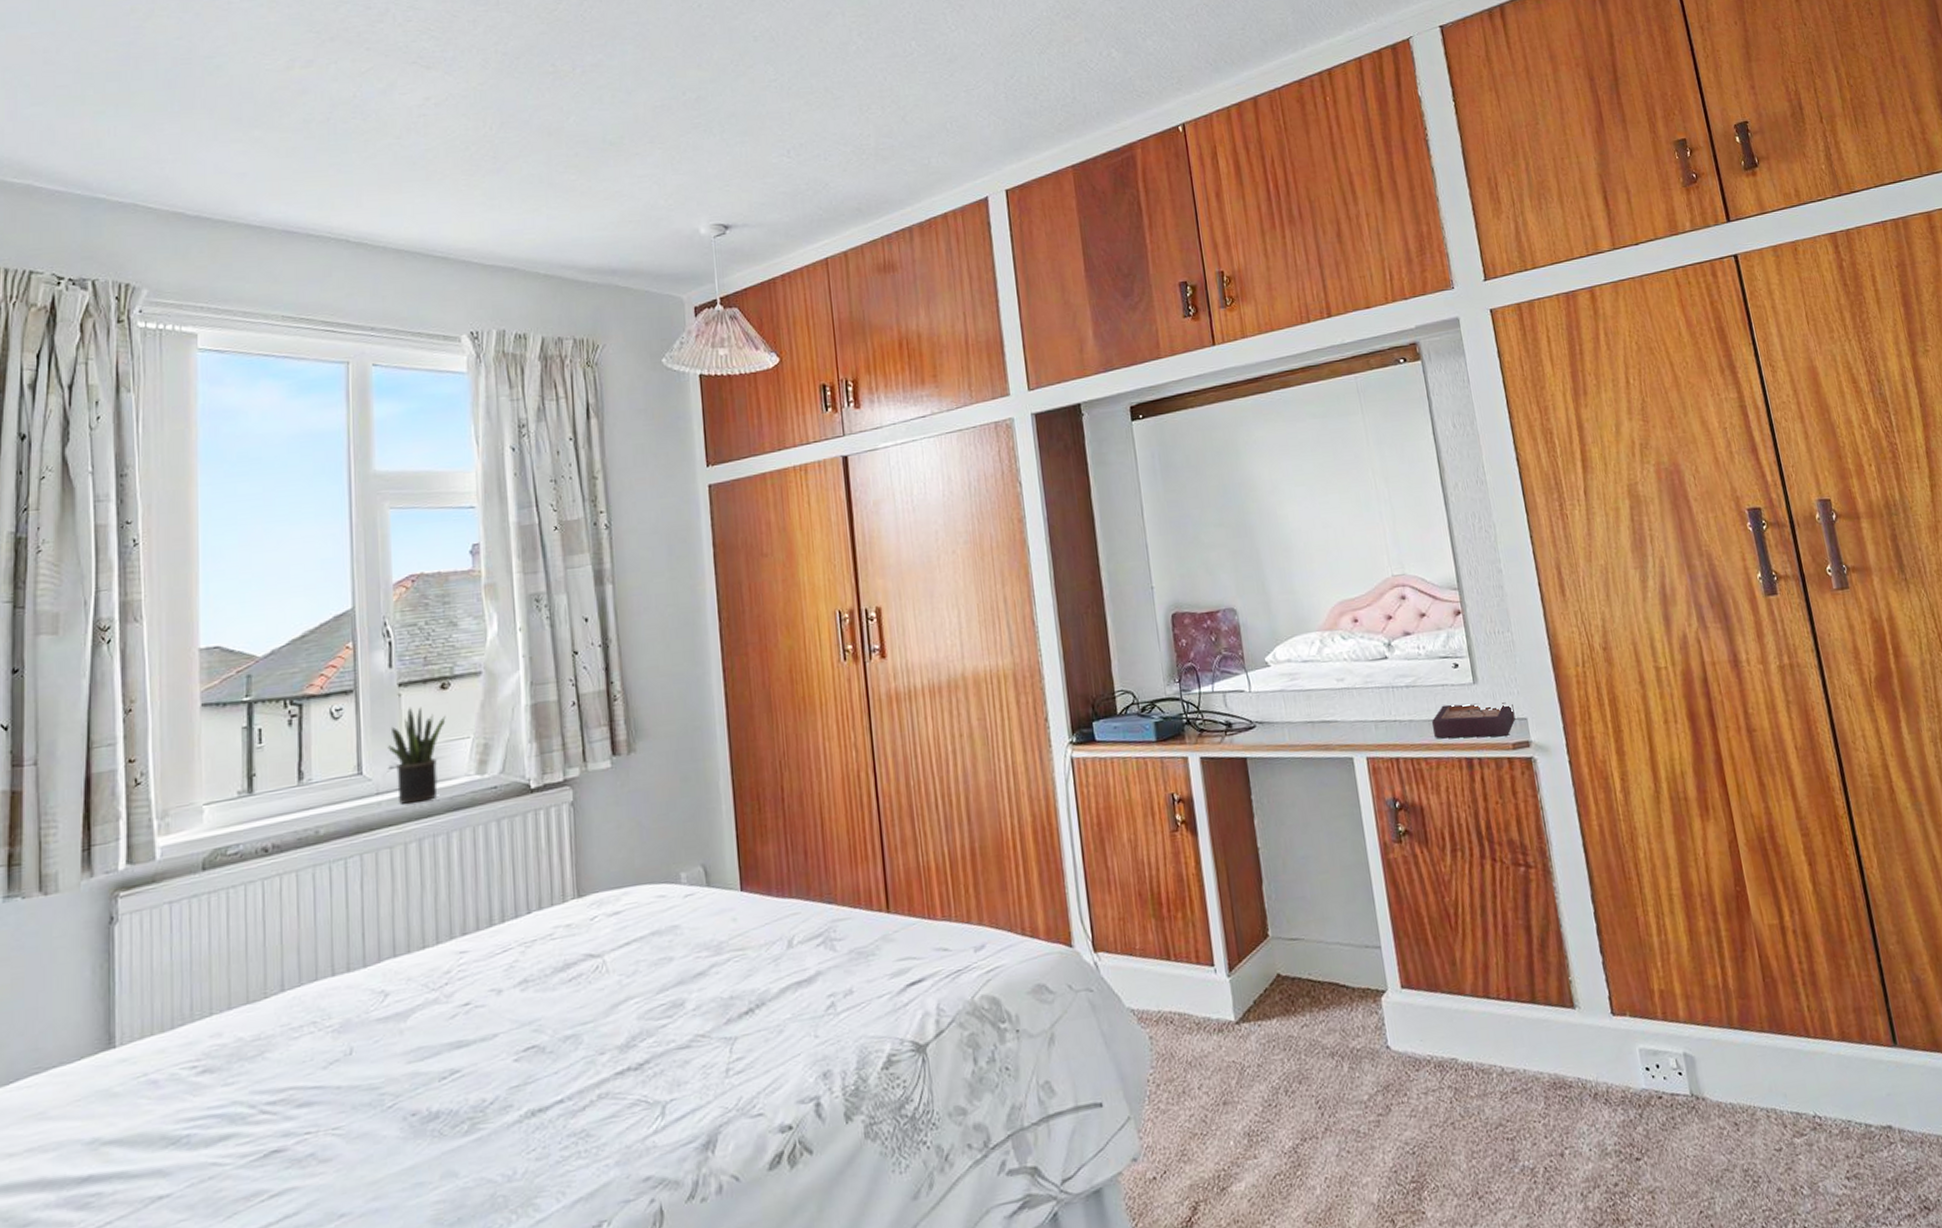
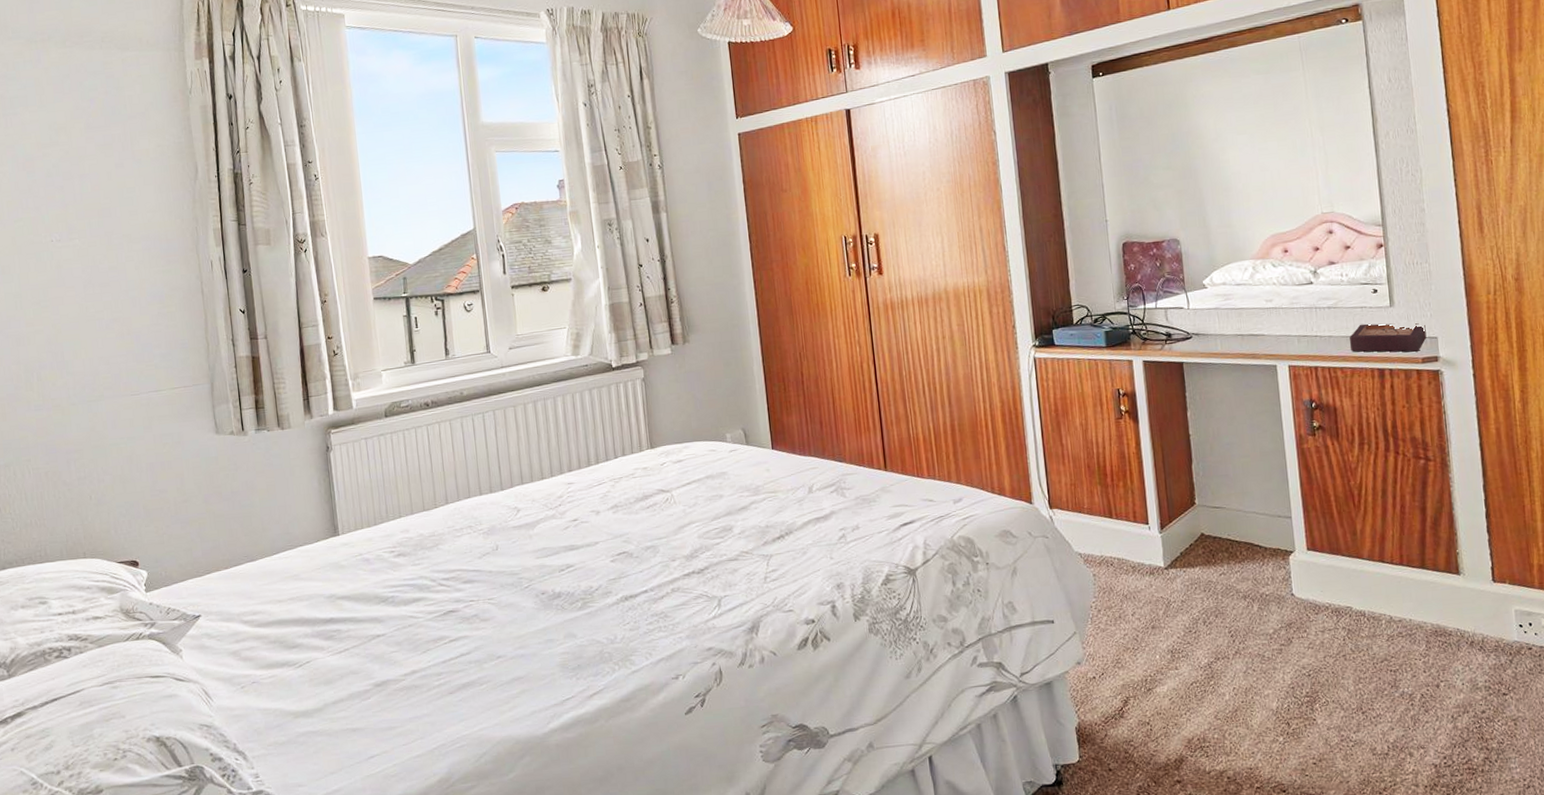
potted plant: present [388,707,446,804] -> none [507,304,548,375]

